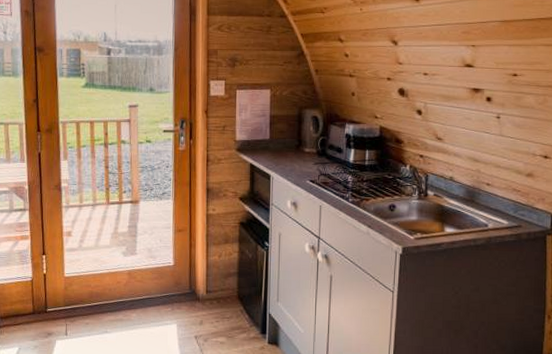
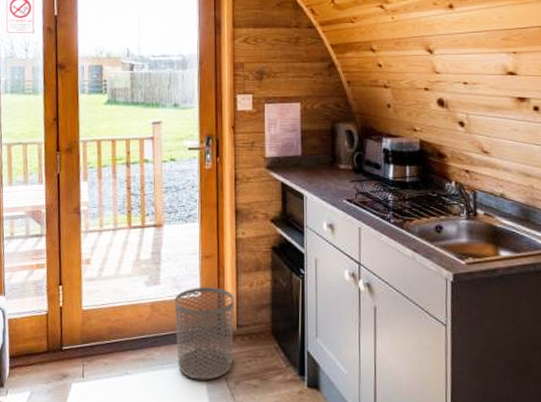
waste bin: none [150,257,204,338] -> present [174,287,234,380]

